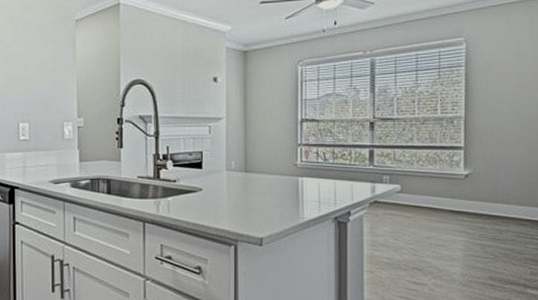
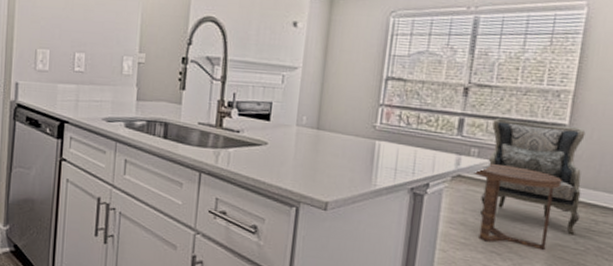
side table: none [387,188,466,262] -> present [472,164,562,251]
armchair: none [398,147,486,246] -> present [480,118,586,236]

